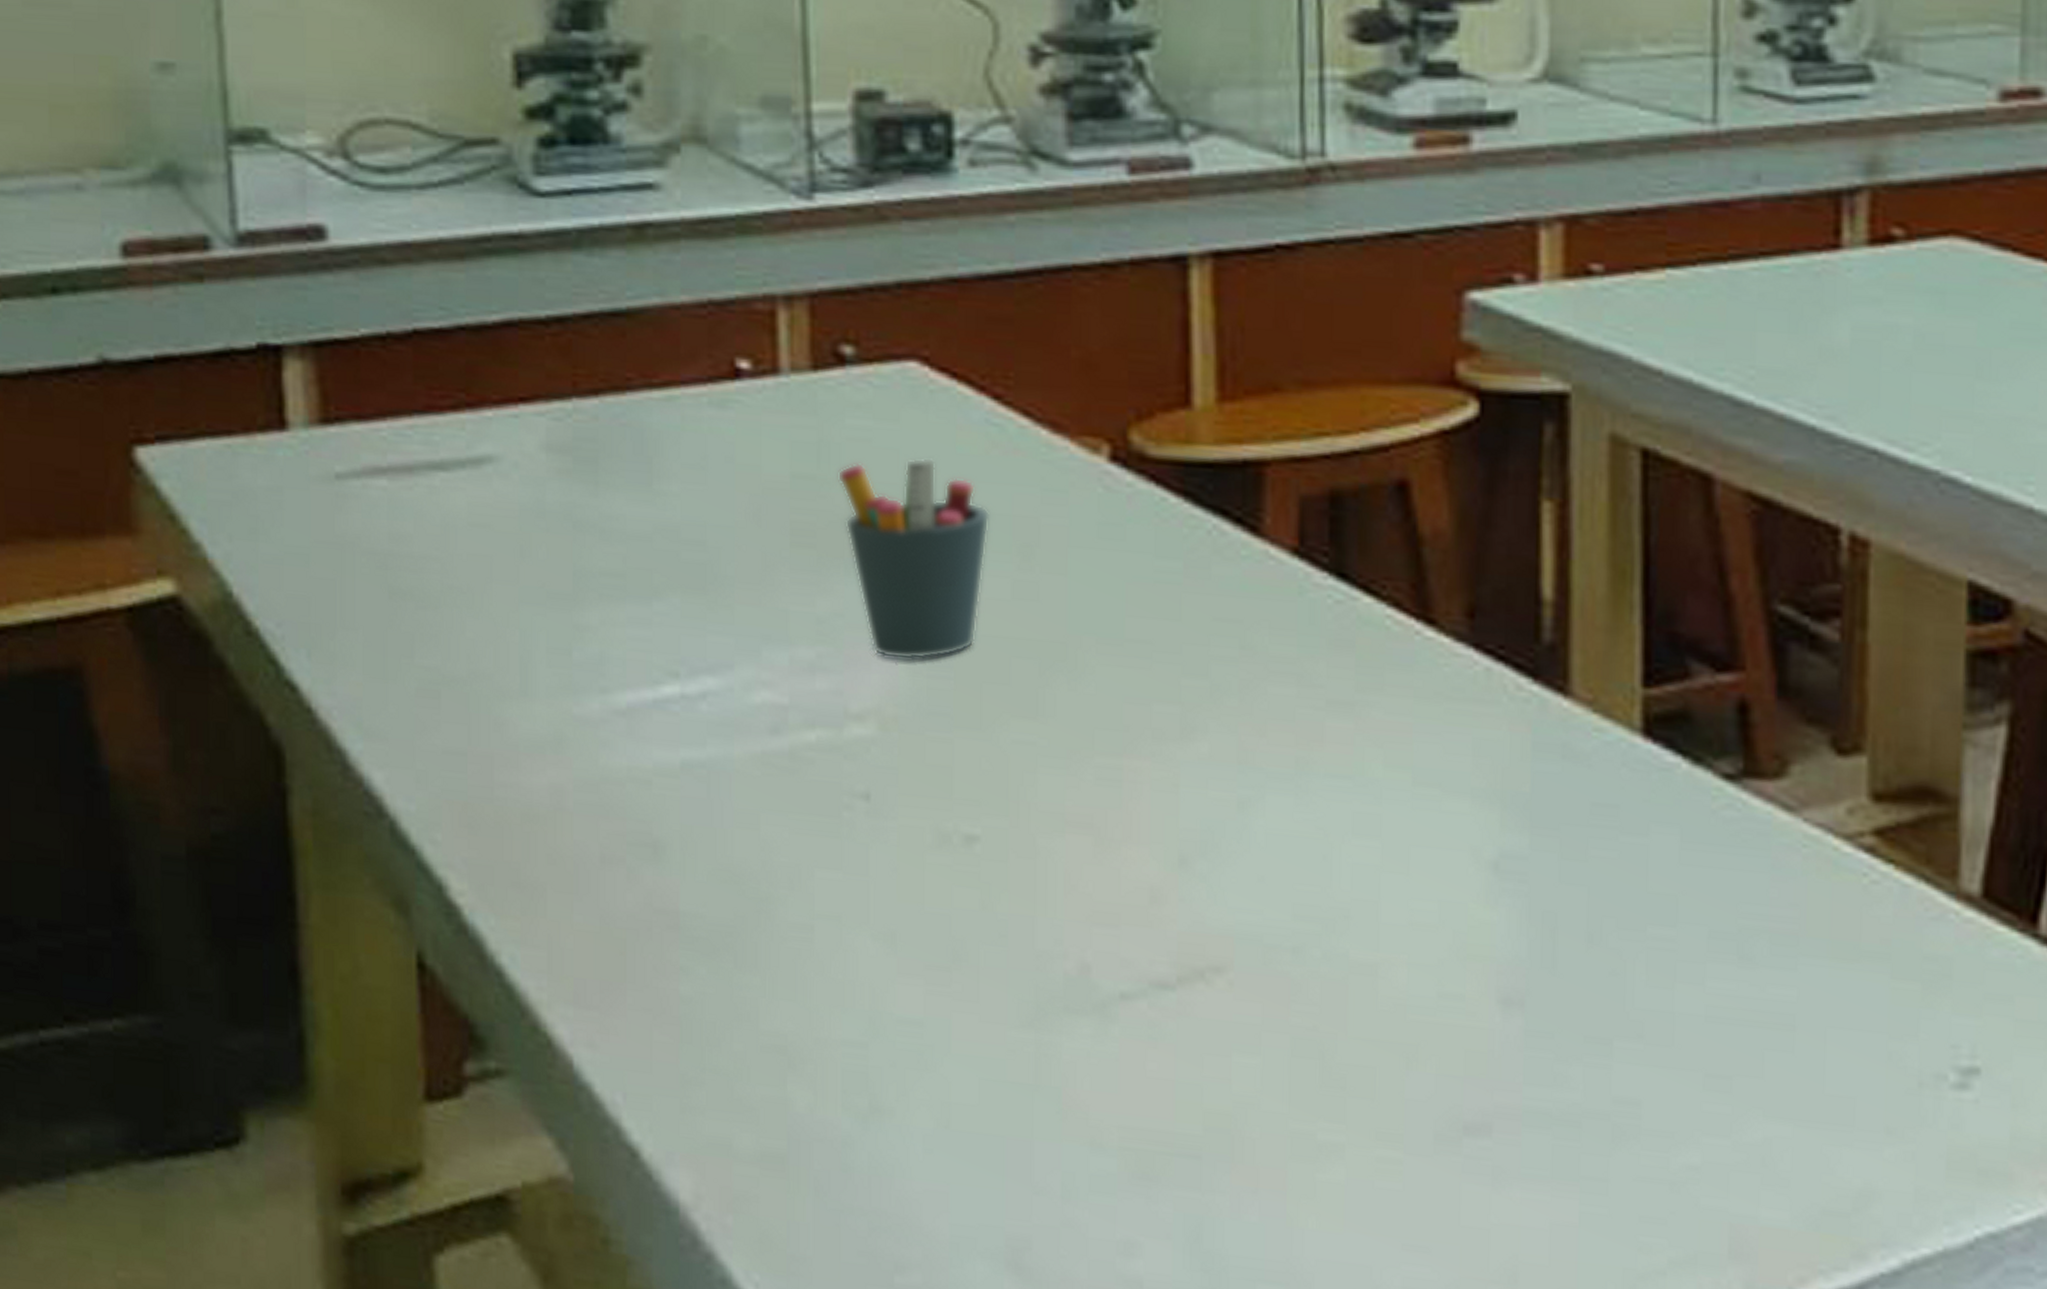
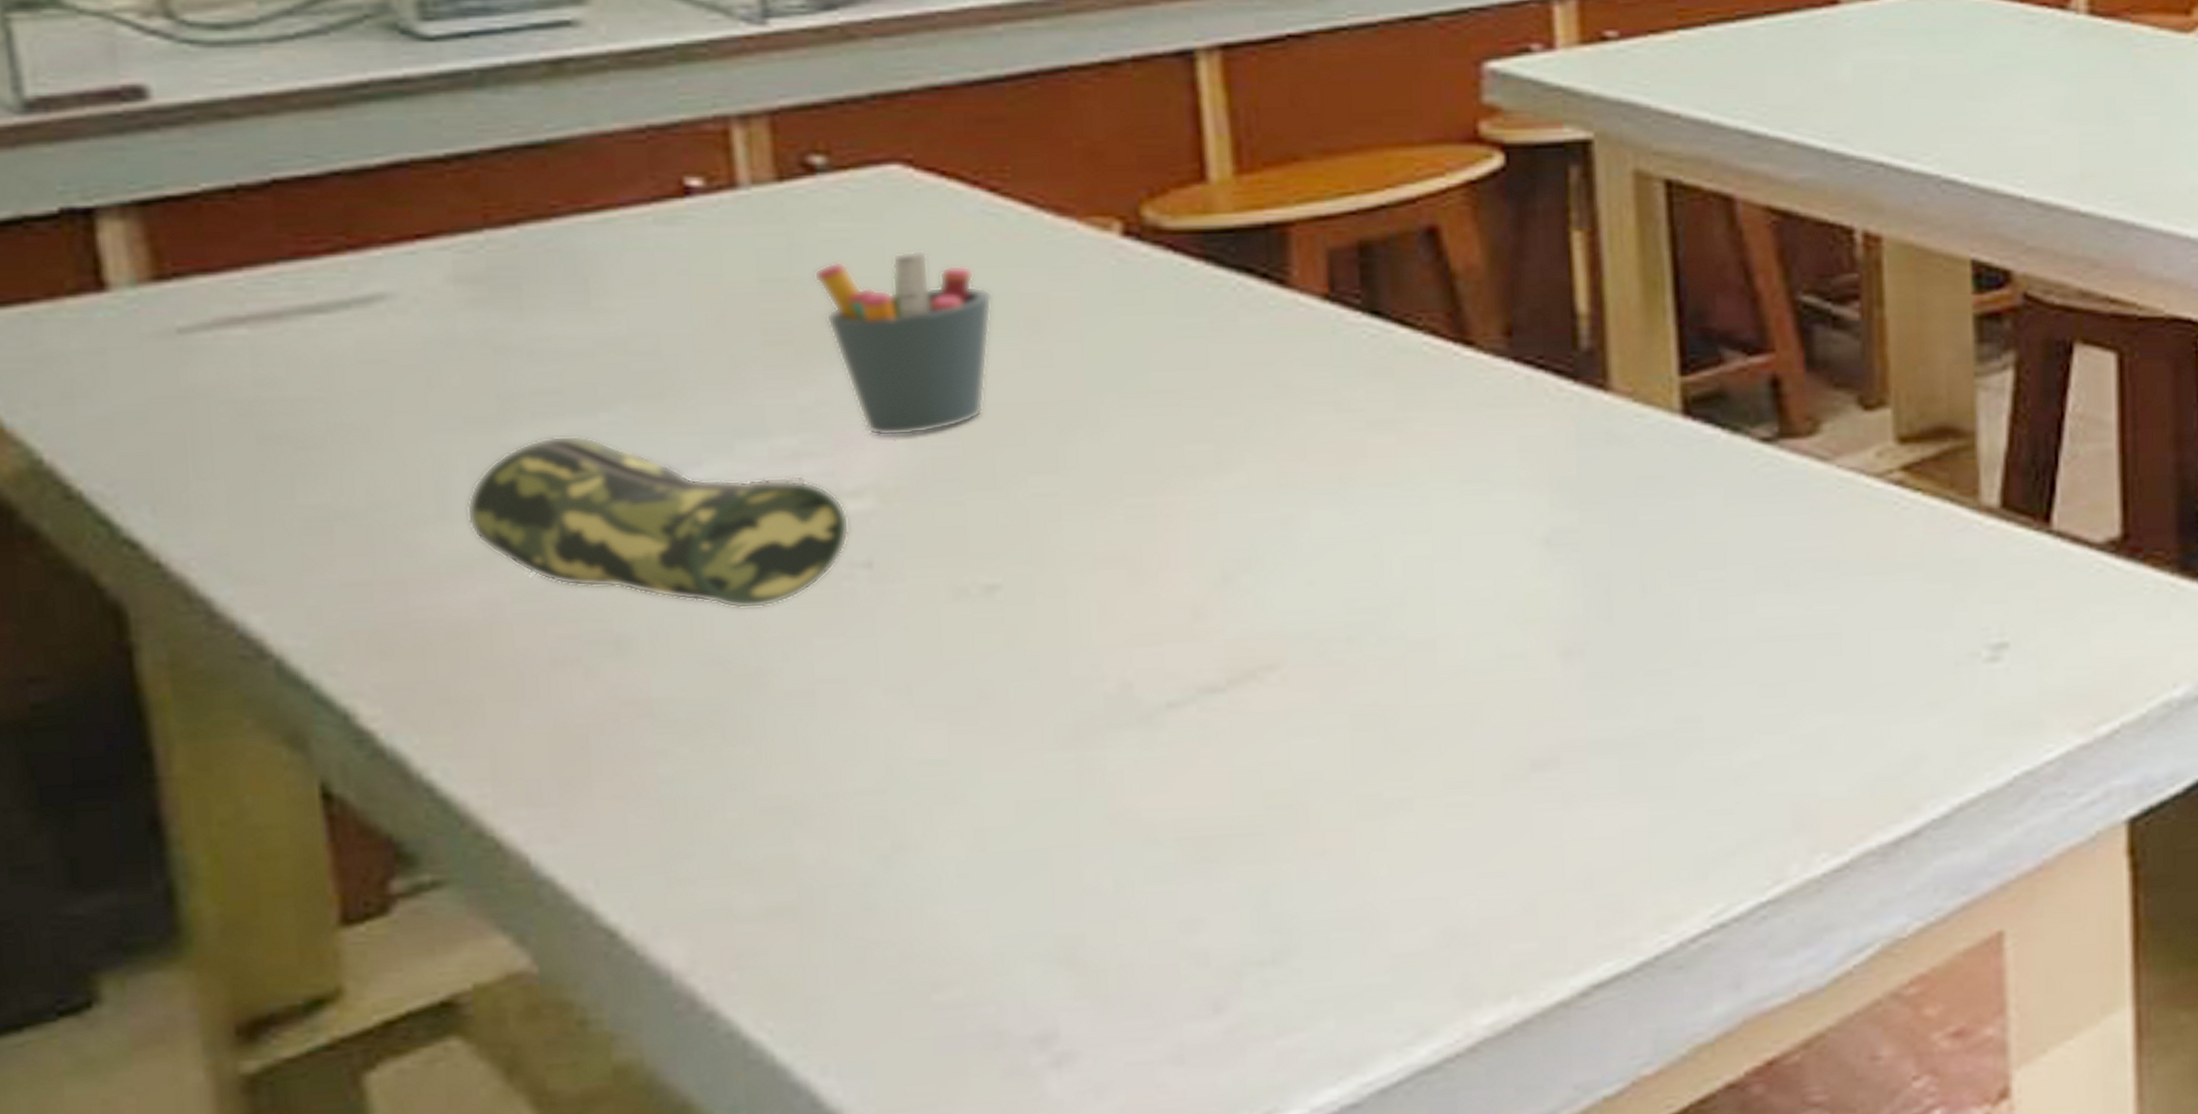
pencil case: none [543,621,853,829] -> present [466,435,850,609]

